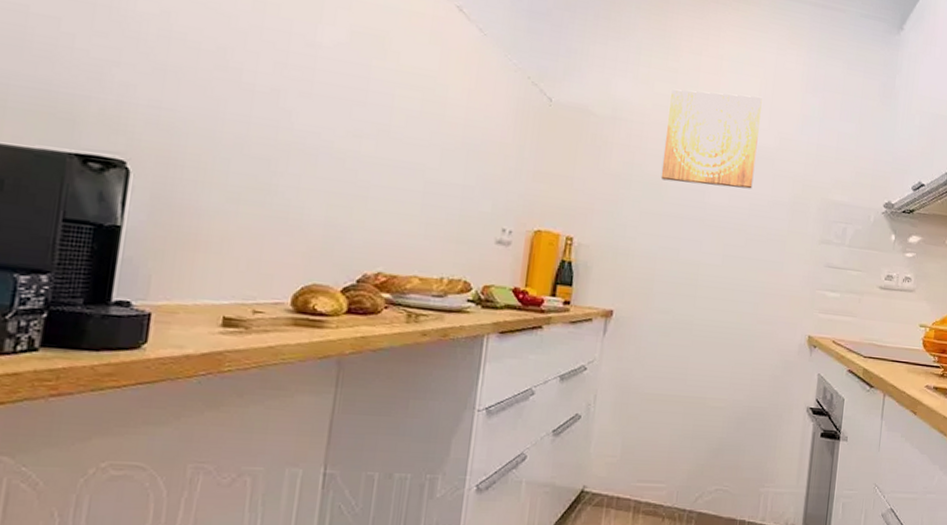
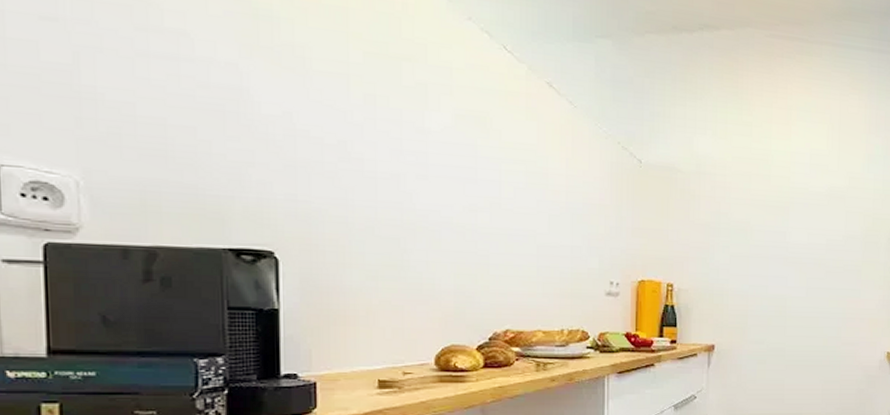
wall art: present [660,89,762,189] -> none [745,141,830,227]

